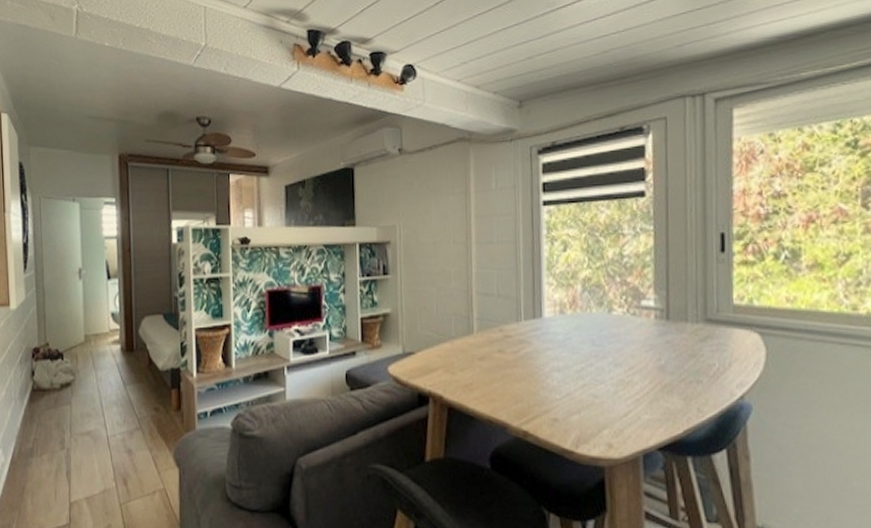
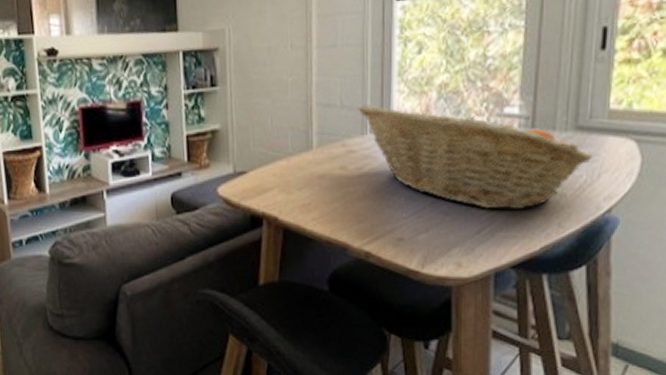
fruit basket: none [512,294,723,394] -> present [357,104,593,210]

